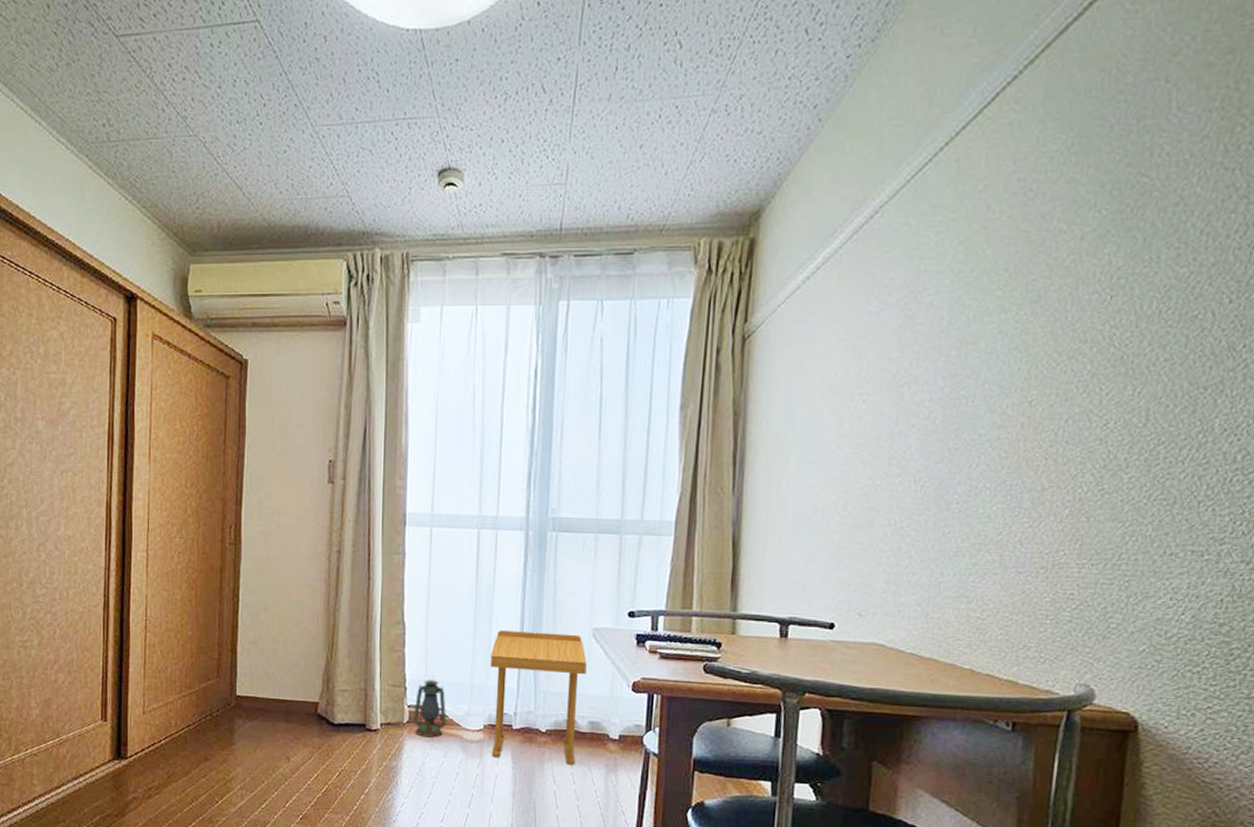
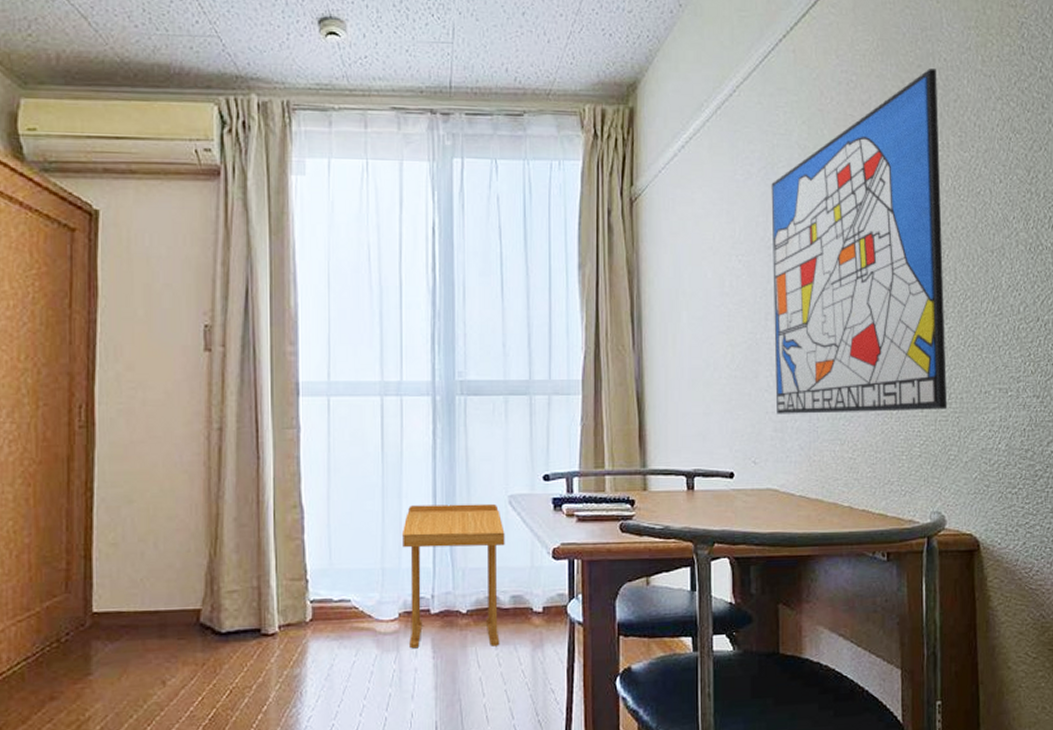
lantern: present [413,676,447,738] -> none [317,564,357,635]
wall art: none [892,166,1154,572] -> present [771,69,948,414]

